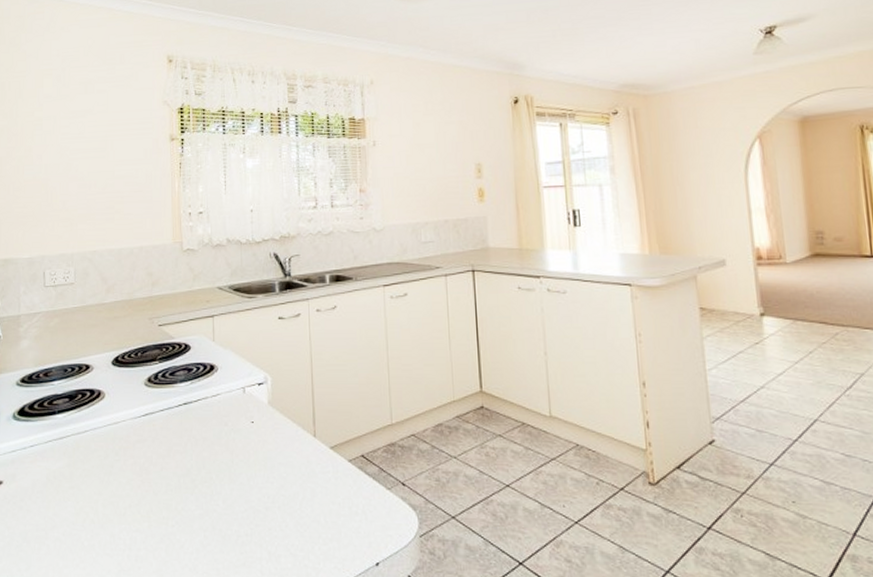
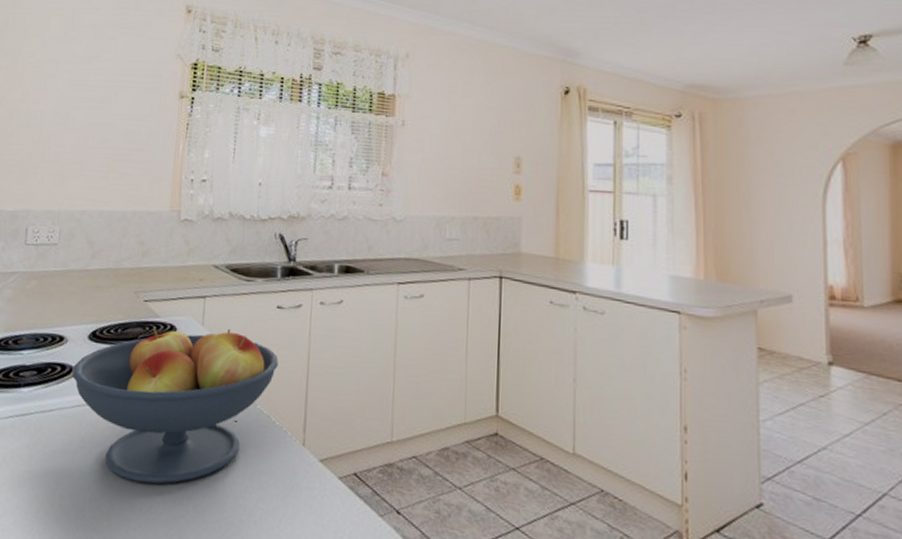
fruit bowl: none [100,343,285,485] -> present [72,328,279,484]

